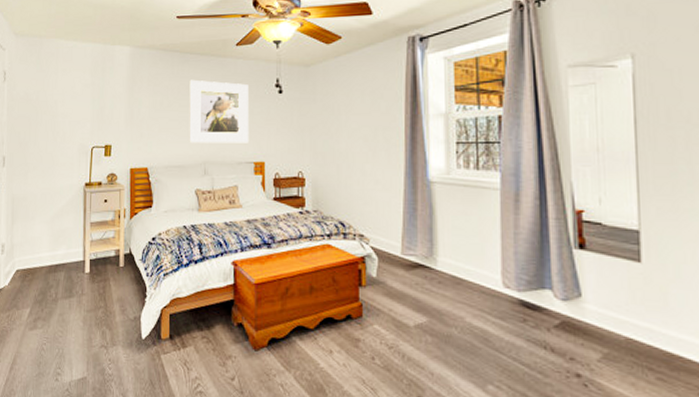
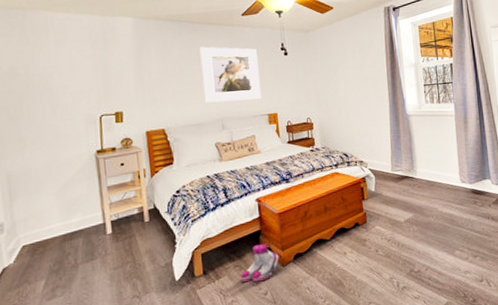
boots: none [207,316,252,362] -> present [240,243,279,282]

